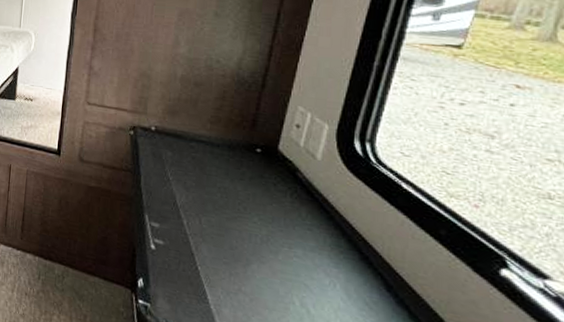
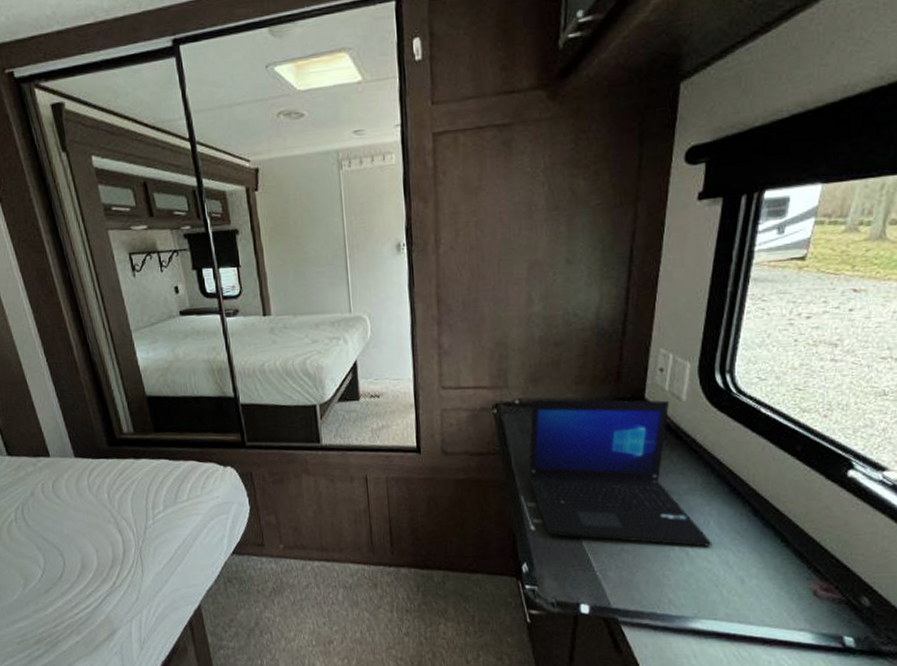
laptop: none [155,129,337,310] -> present [528,399,712,547]

